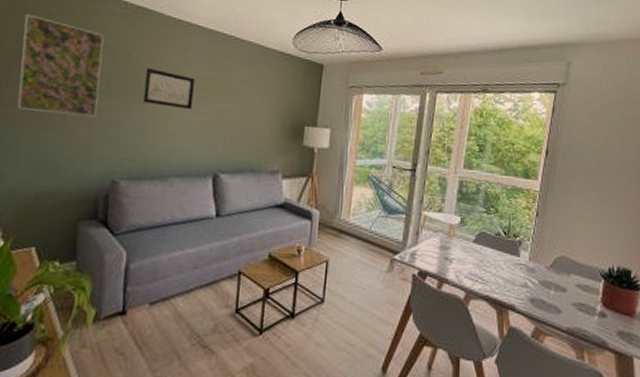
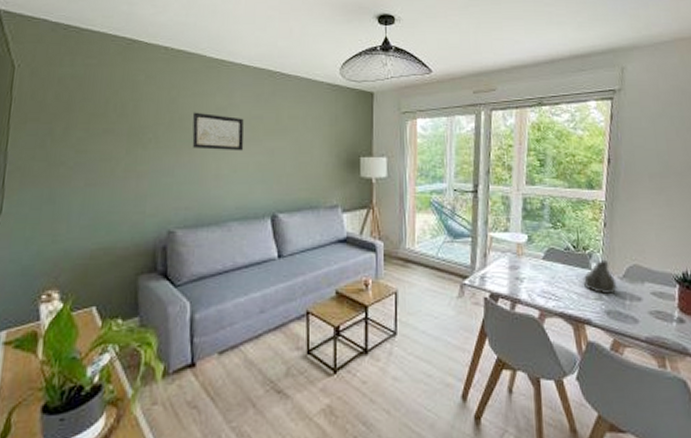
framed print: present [17,13,104,118] -> none [63,68,147,168]
teapot: none [510,248,543,284] -> present [582,259,617,295]

